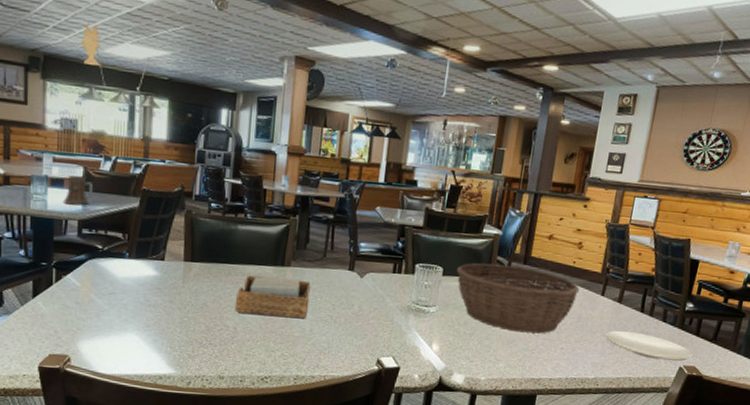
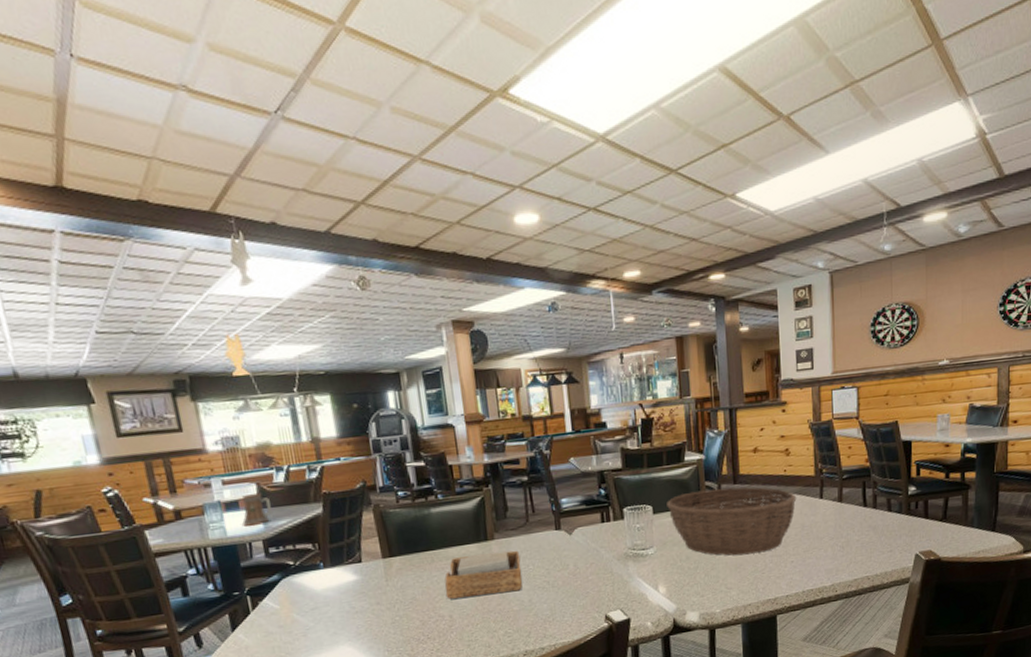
plate: present [604,330,693,361] -> none [832,528,926,552]

